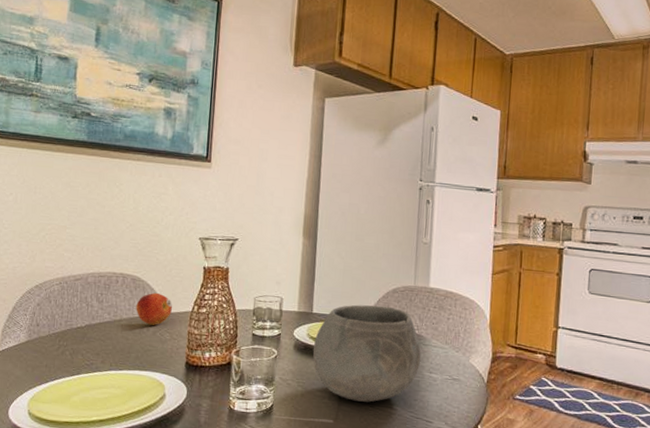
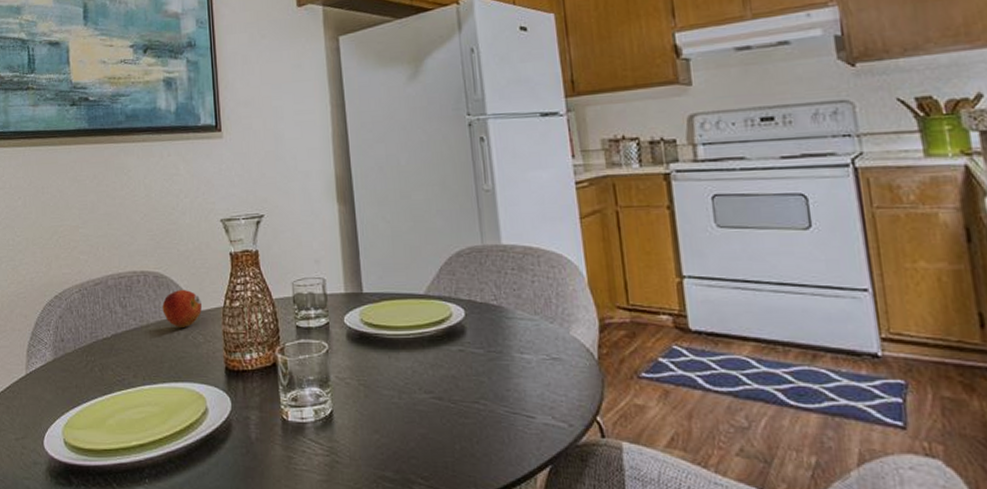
bowl: present [313,304,421,403] -> none [369,274,506,398]

